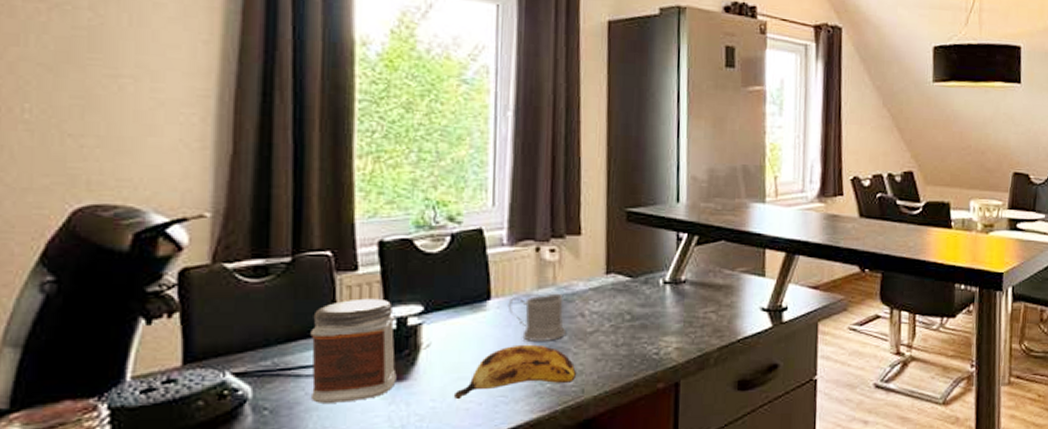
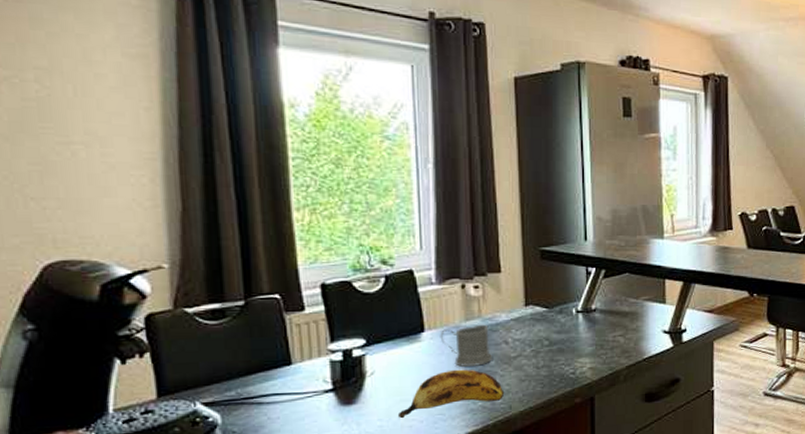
jar: present [310,298,397,403] -> none [267,334,347,426]

